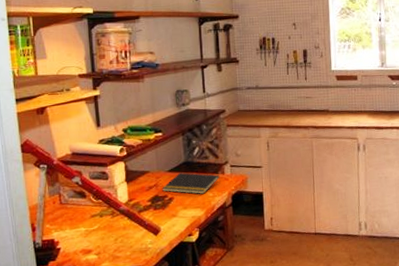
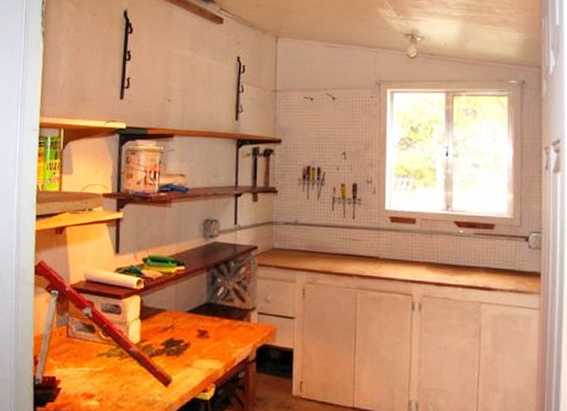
notepad: present [162,172,220,194] -> none [178,315,245,343]

